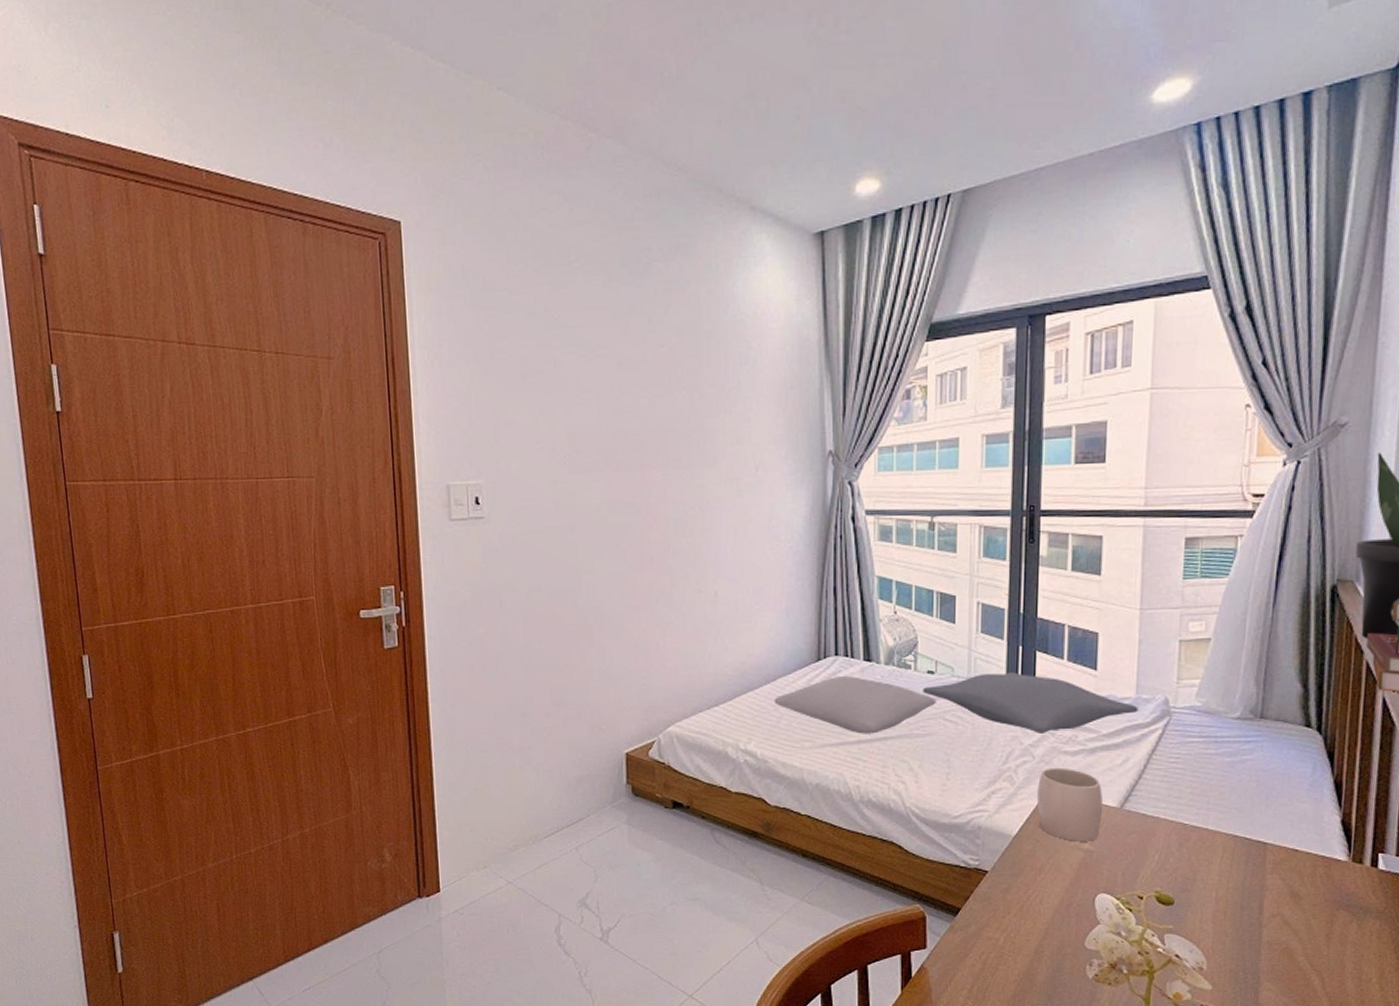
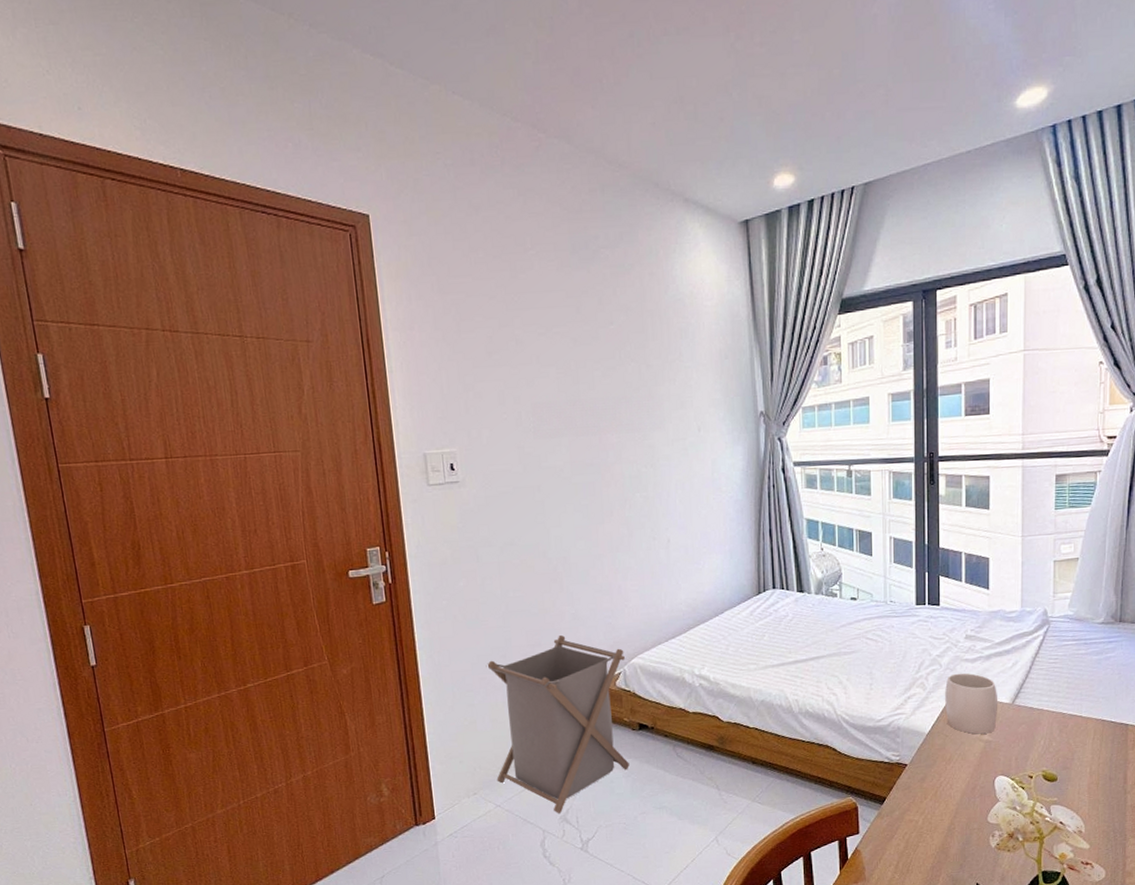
laundry basket: none [504,694,660,896] -> present [486,634,629,813]
pillow: present [773,676,936,734] -> none [722,606,859,655]
pillow: present [922,672,1138,733] -> none [847,595,1023,646]

